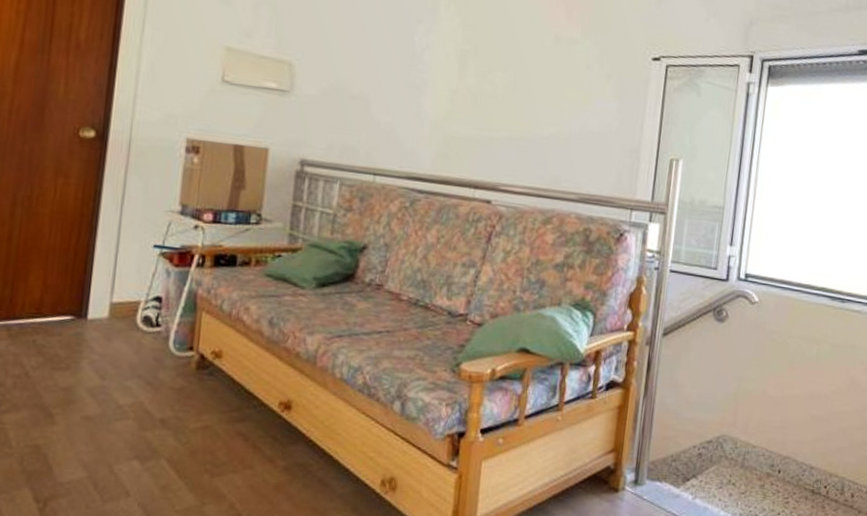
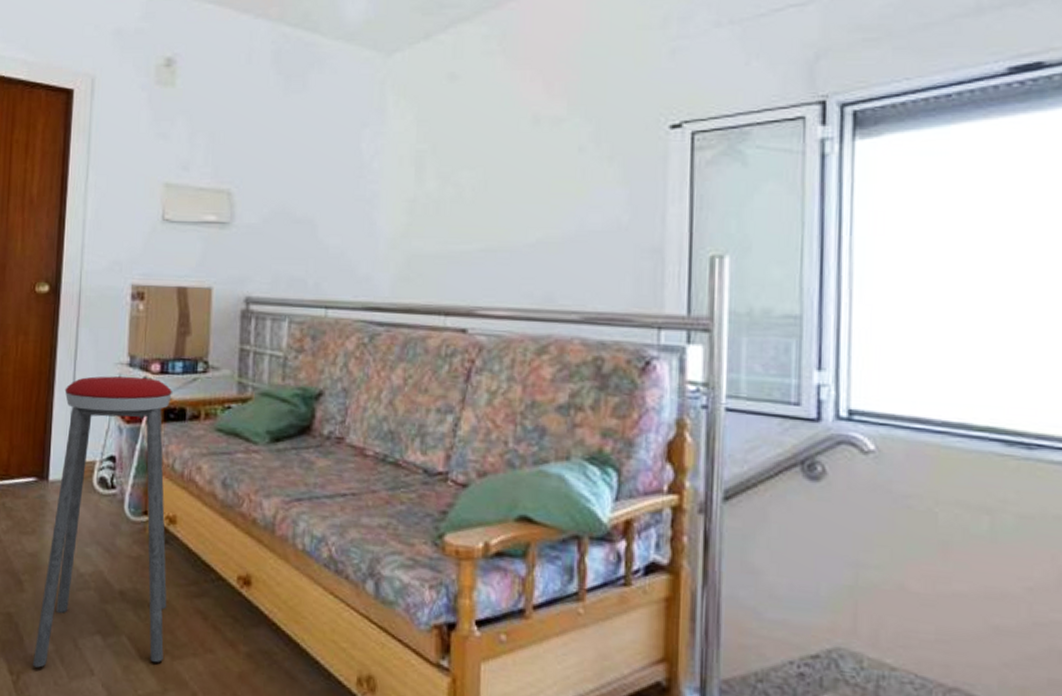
music stool: none [63,222,224,494] -> present [33,376,172,668]

